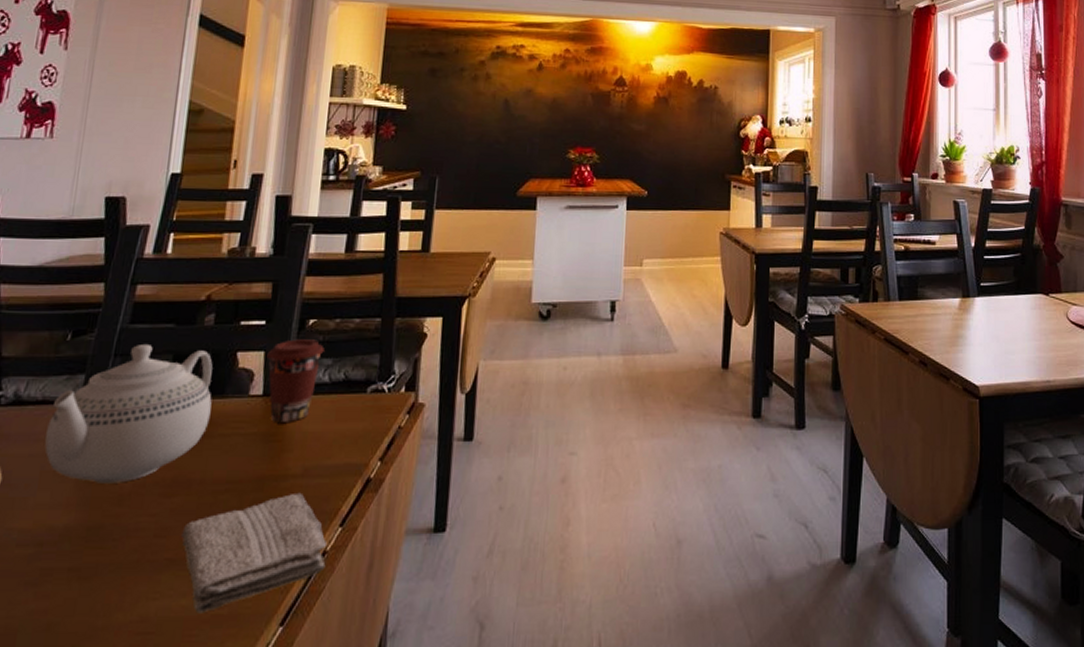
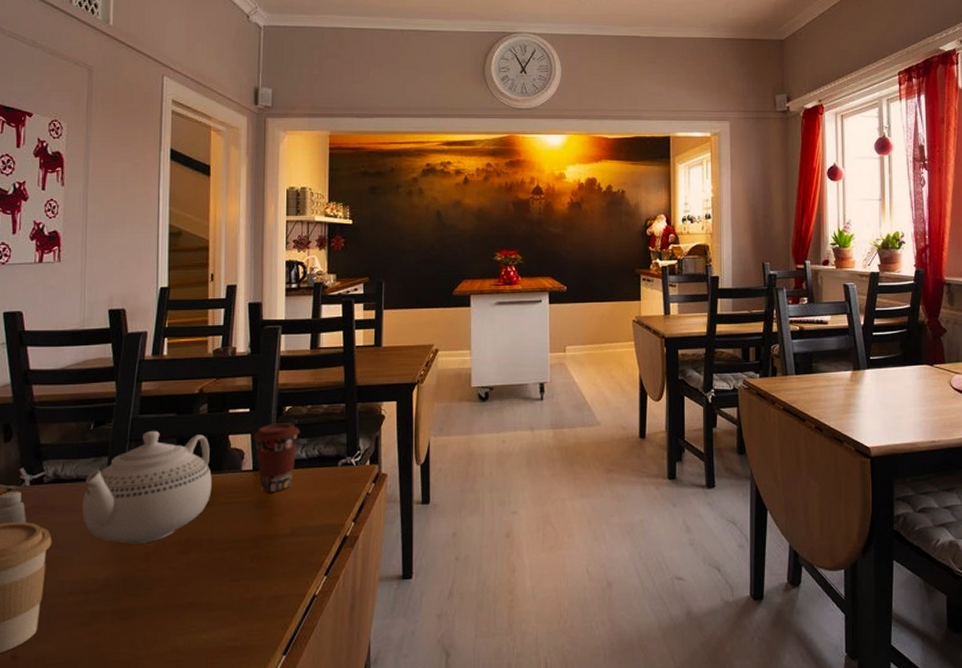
washcloth: present [181,492,326,614] -> none [198,548,316,646]

